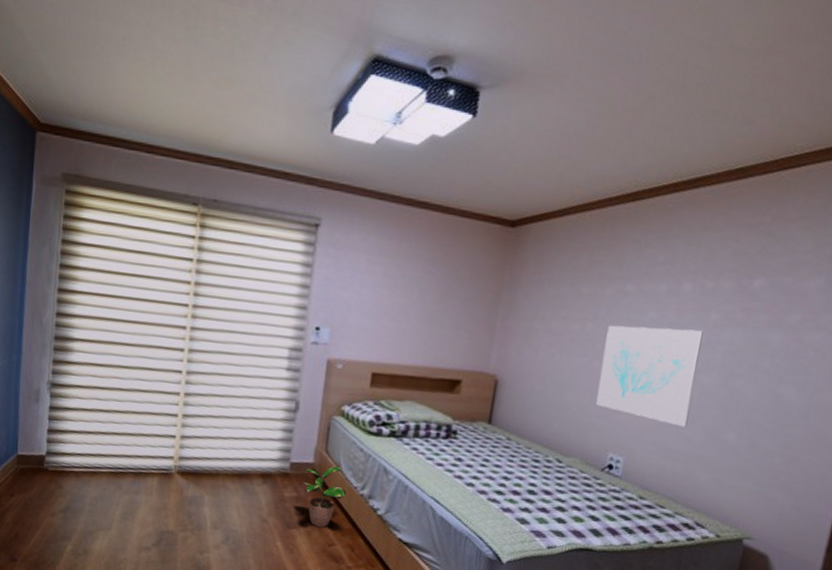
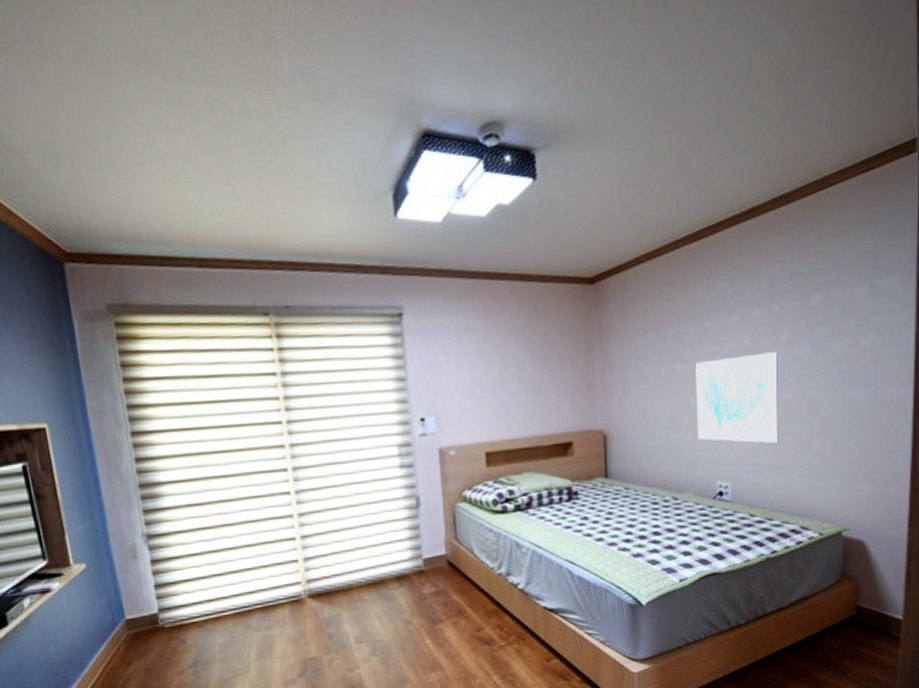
potted plant: present [300,466,346,528] -> none [437,551,484,616]

